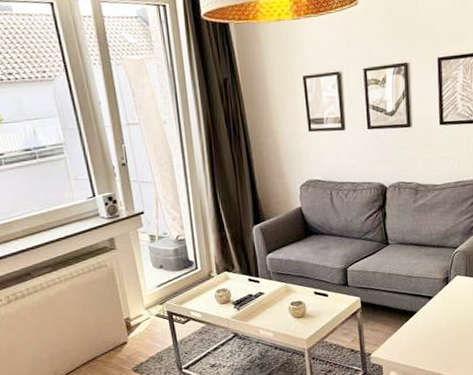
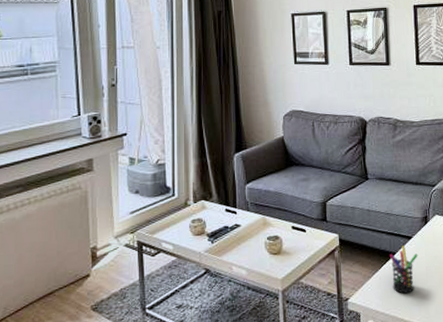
pen holder: none [410,304,439,348] -> present [389,245,418,294]

